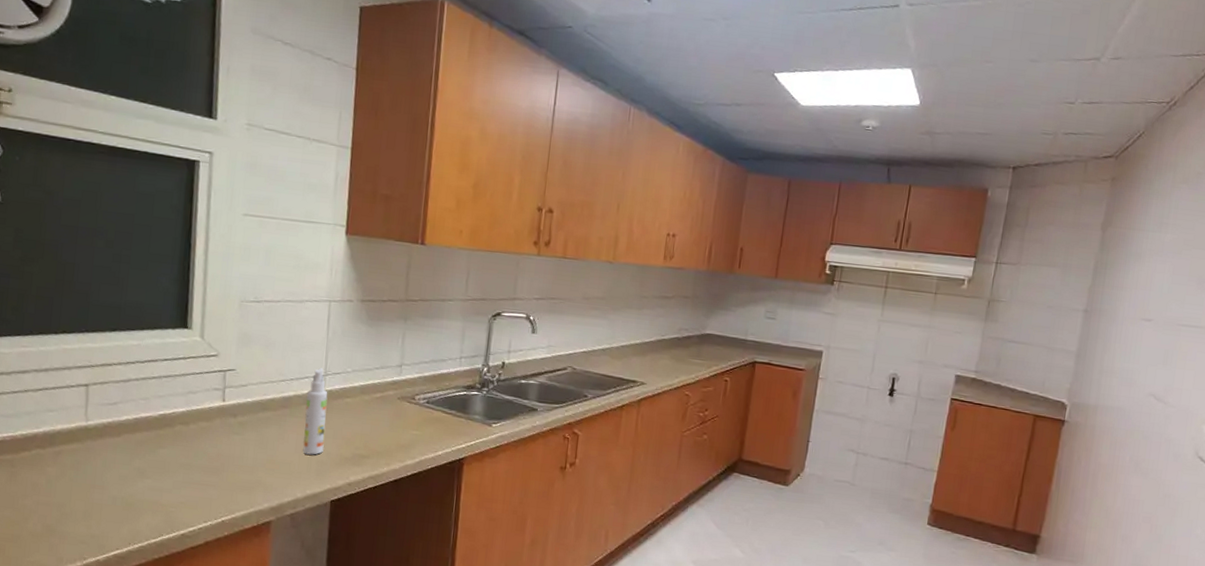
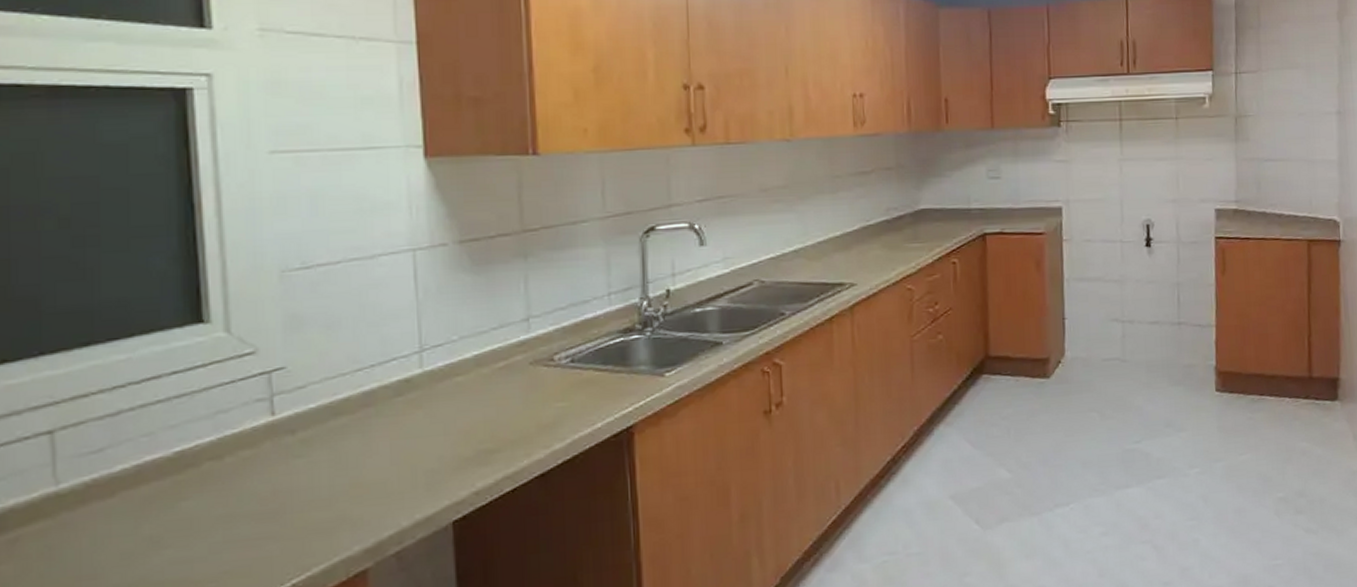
spray bottle: present [303,368,328,455] -> none [397,342,432,465]

